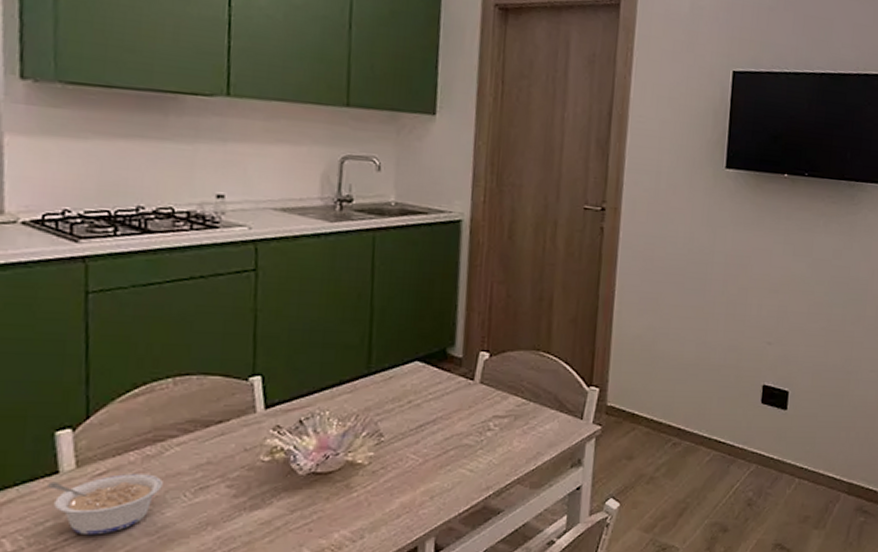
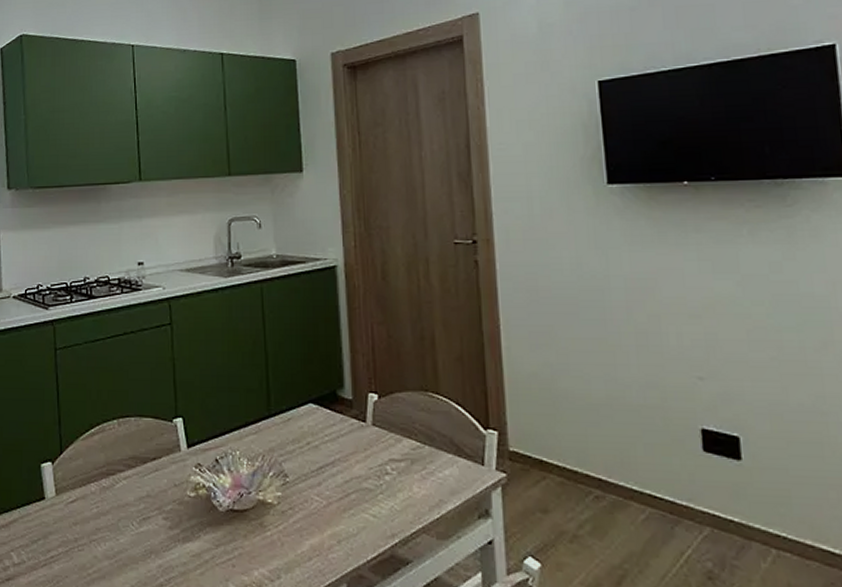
legume: present [46,474,163,536] -> none [37,502,116,555]

